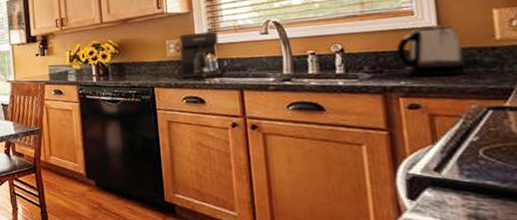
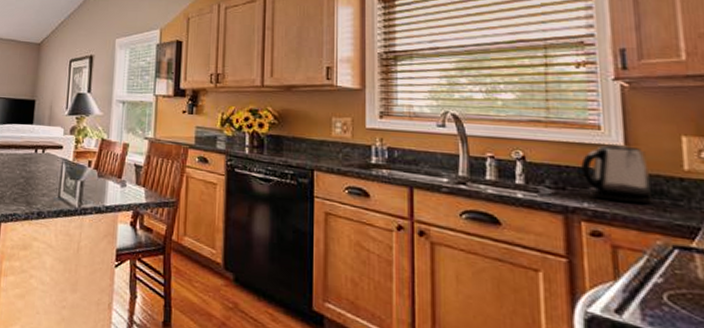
coffee maker: present [178,31,223,80] -> none [345,113,392,169]

